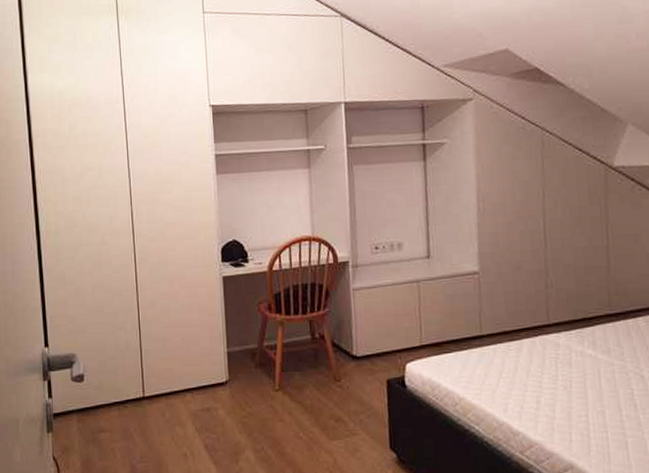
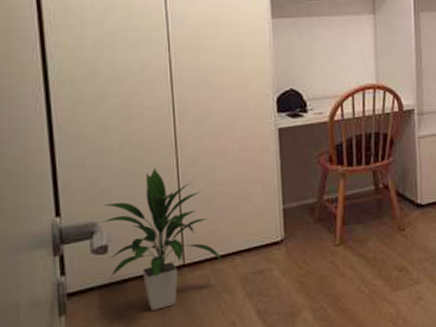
indoor plant: none [77,308,177,436] -> present [99,167,224,311]

